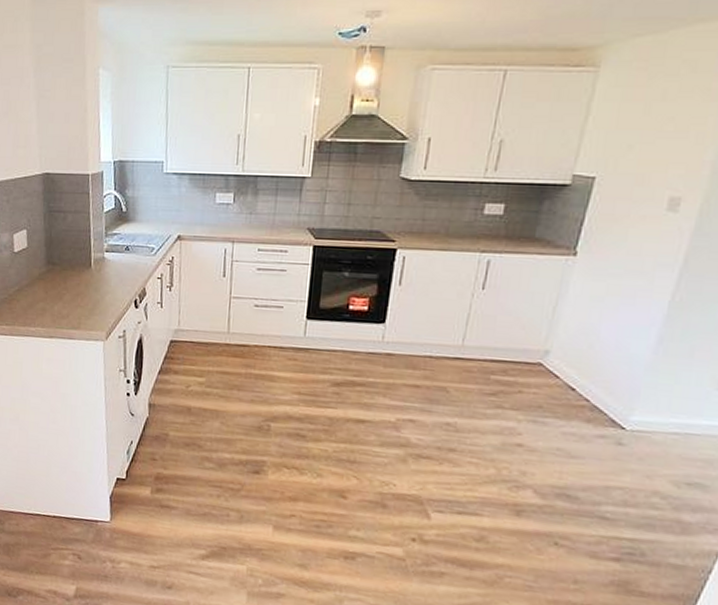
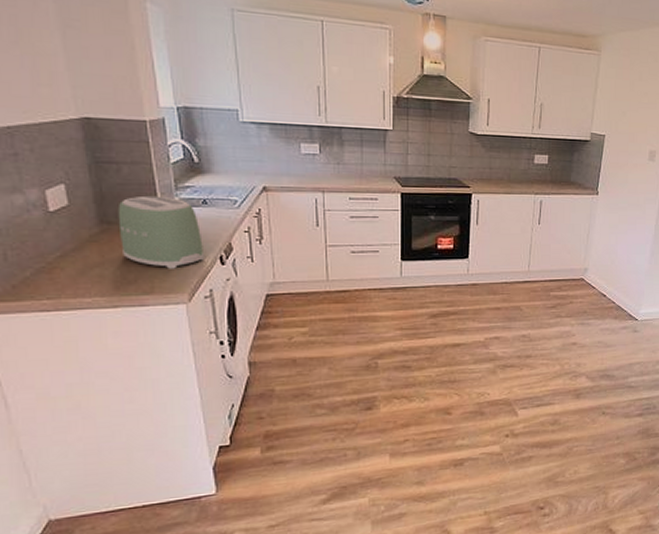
toaster: none [60,241,123,309] -> present [117,195,205,269]

